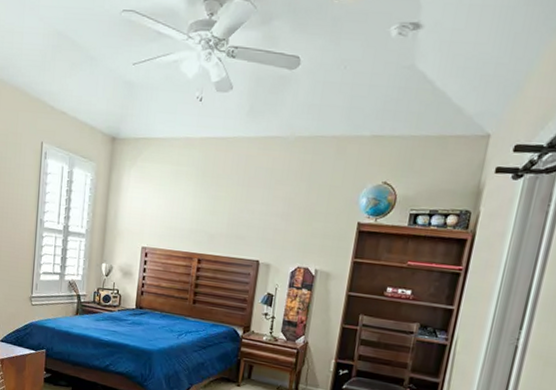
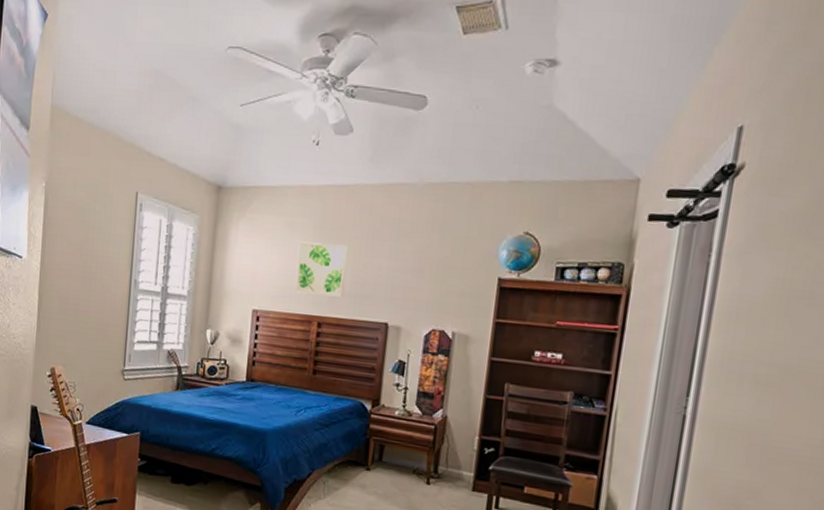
wall art: none [178,187,227,238] -> present [294,241,349,298]

